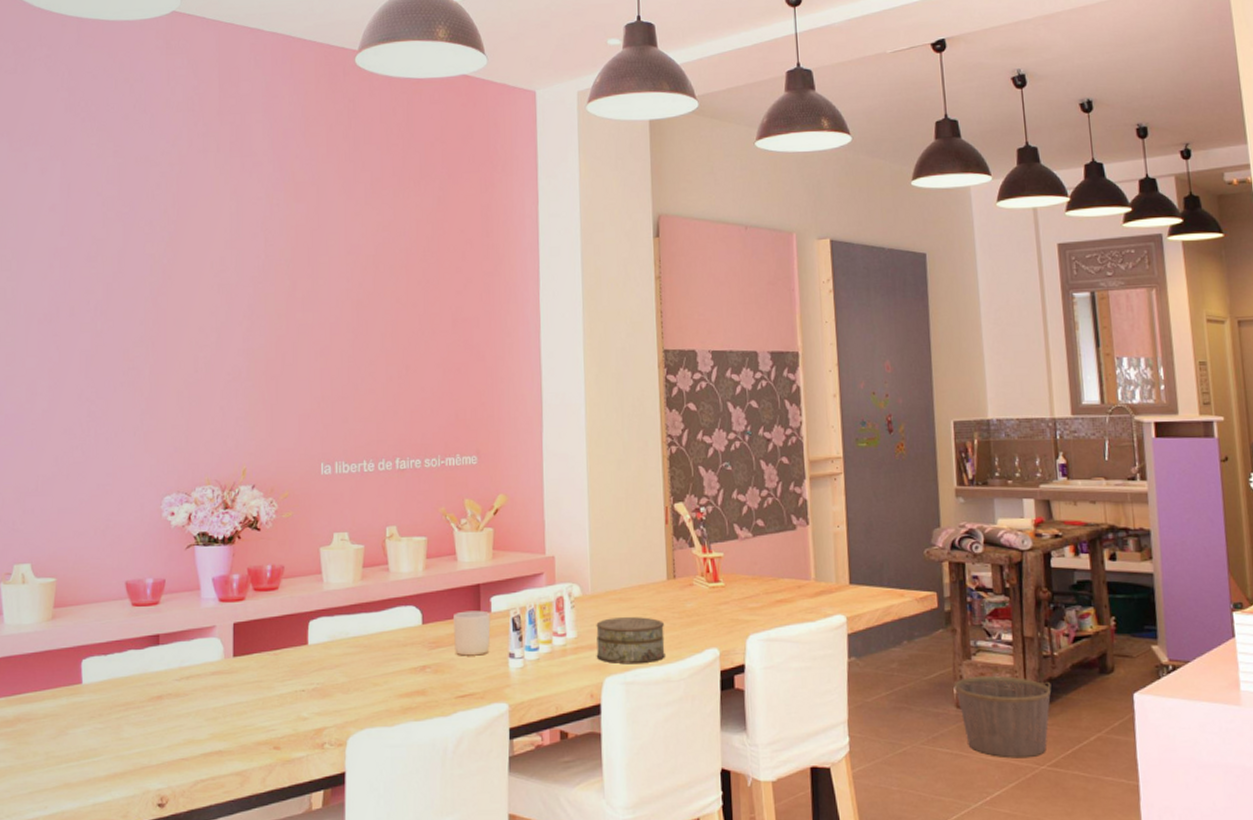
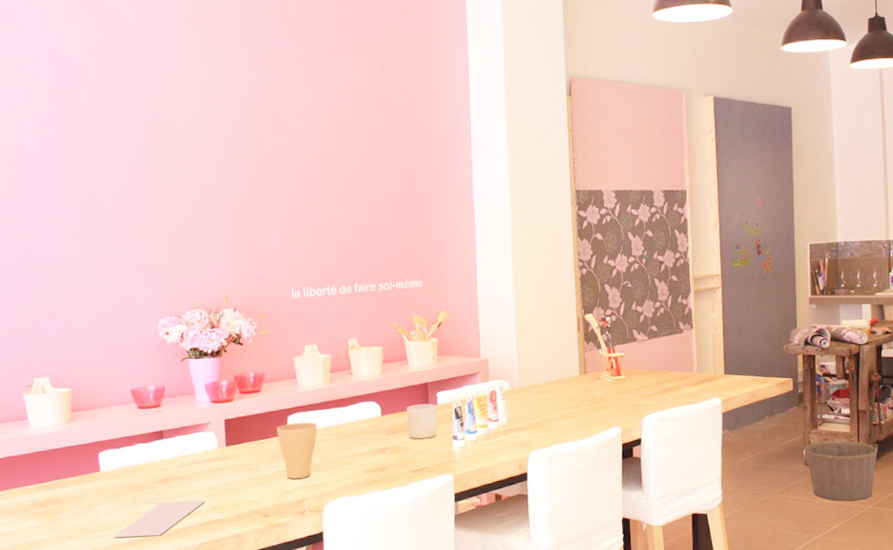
paper: none [36,725,205,770] -> present [67,500,206,539]
cup: none [295,629,345,703] -> present [277,422,318,480]
decorative box: present [596,617,665,663] -> none [523,404,578,441]

